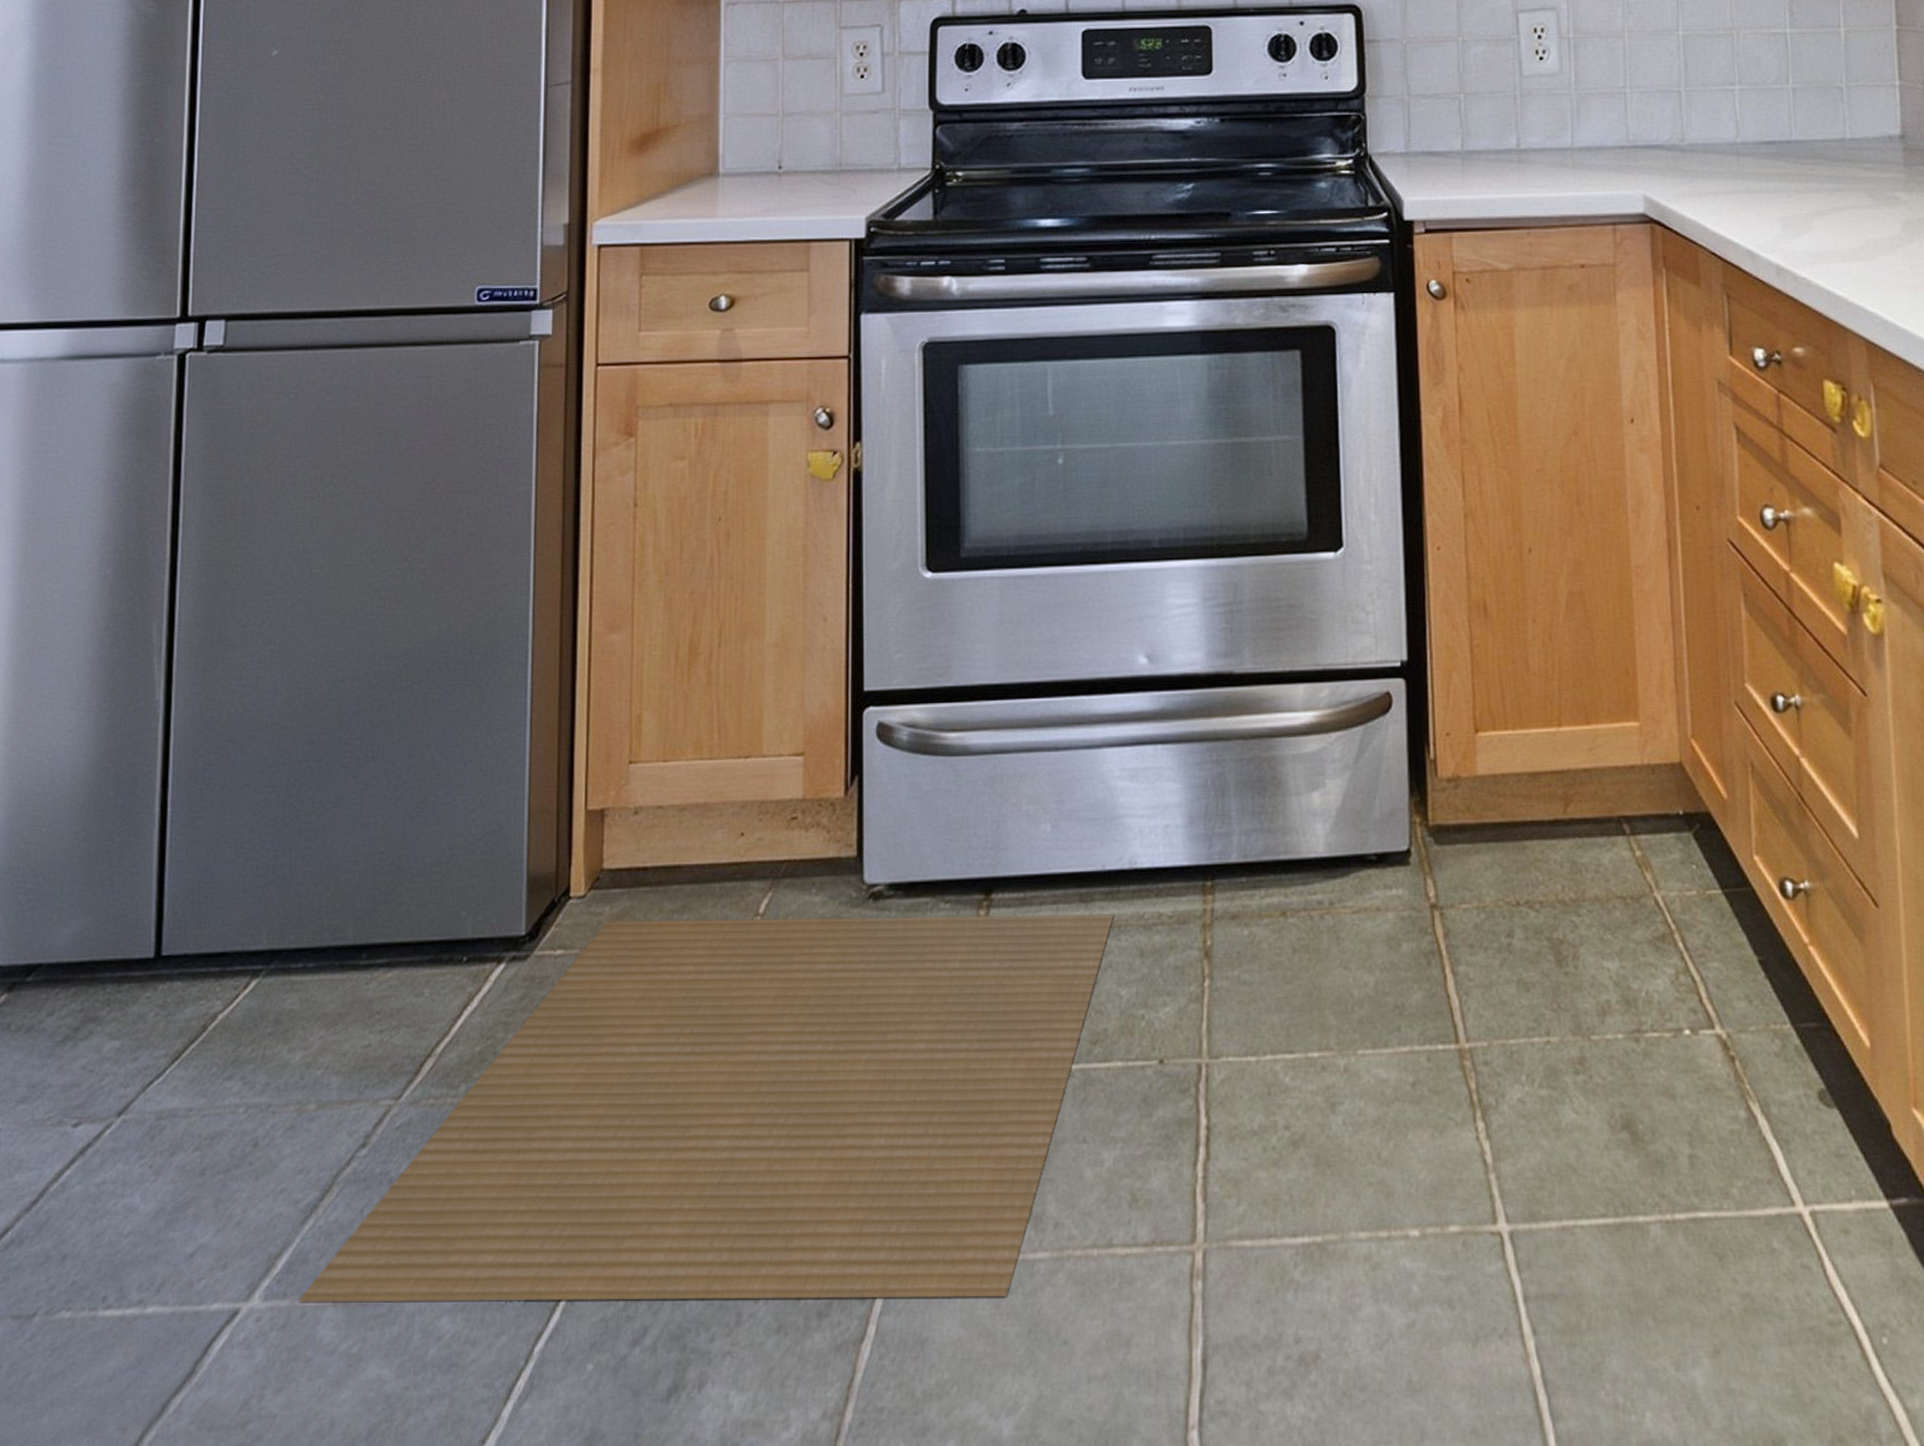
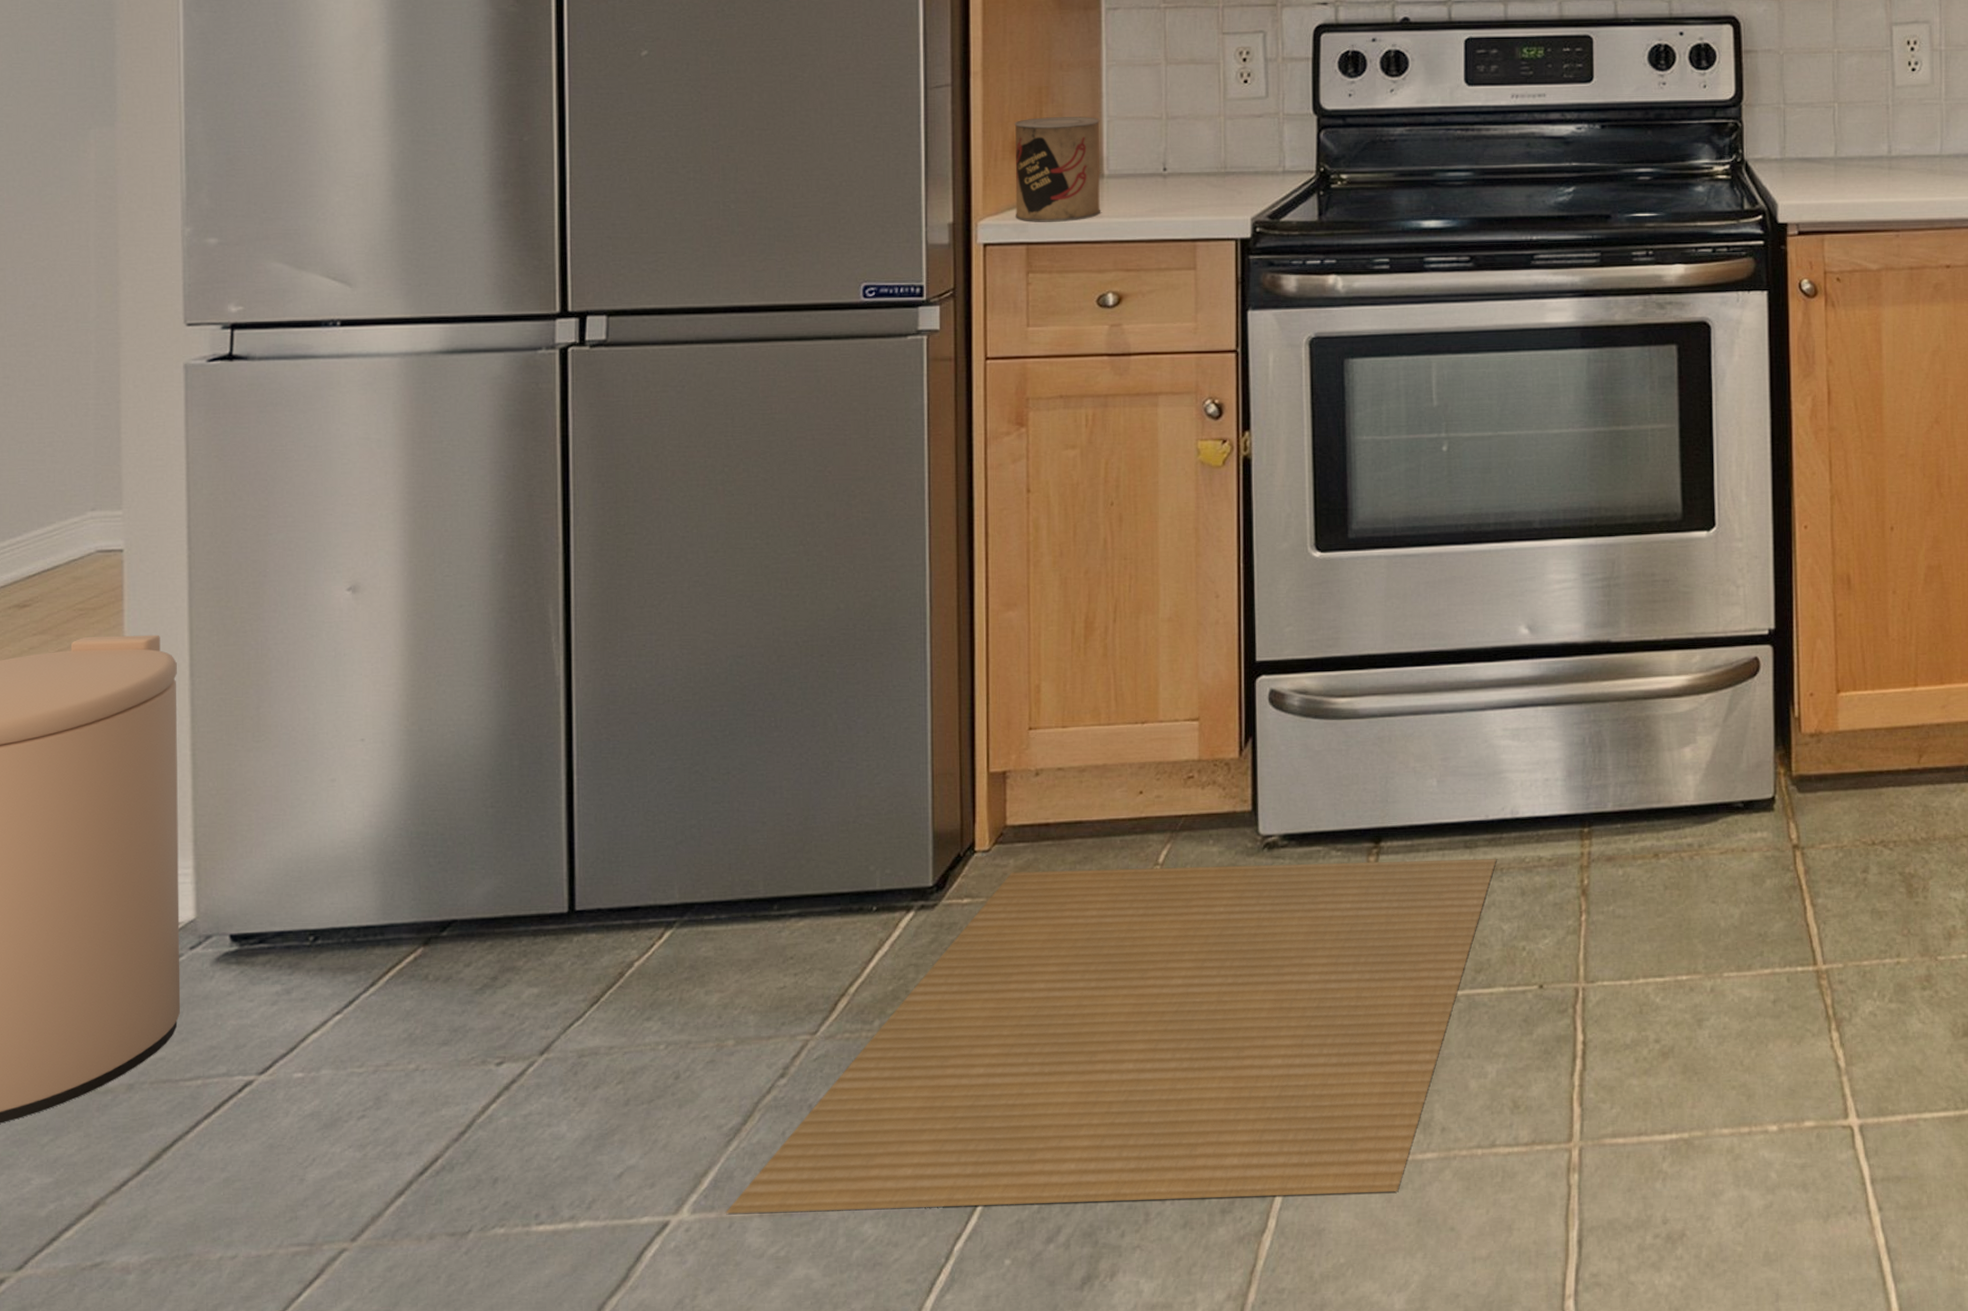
tin can: none [630,114,716,224] -> present [1014,116,1101,223]

